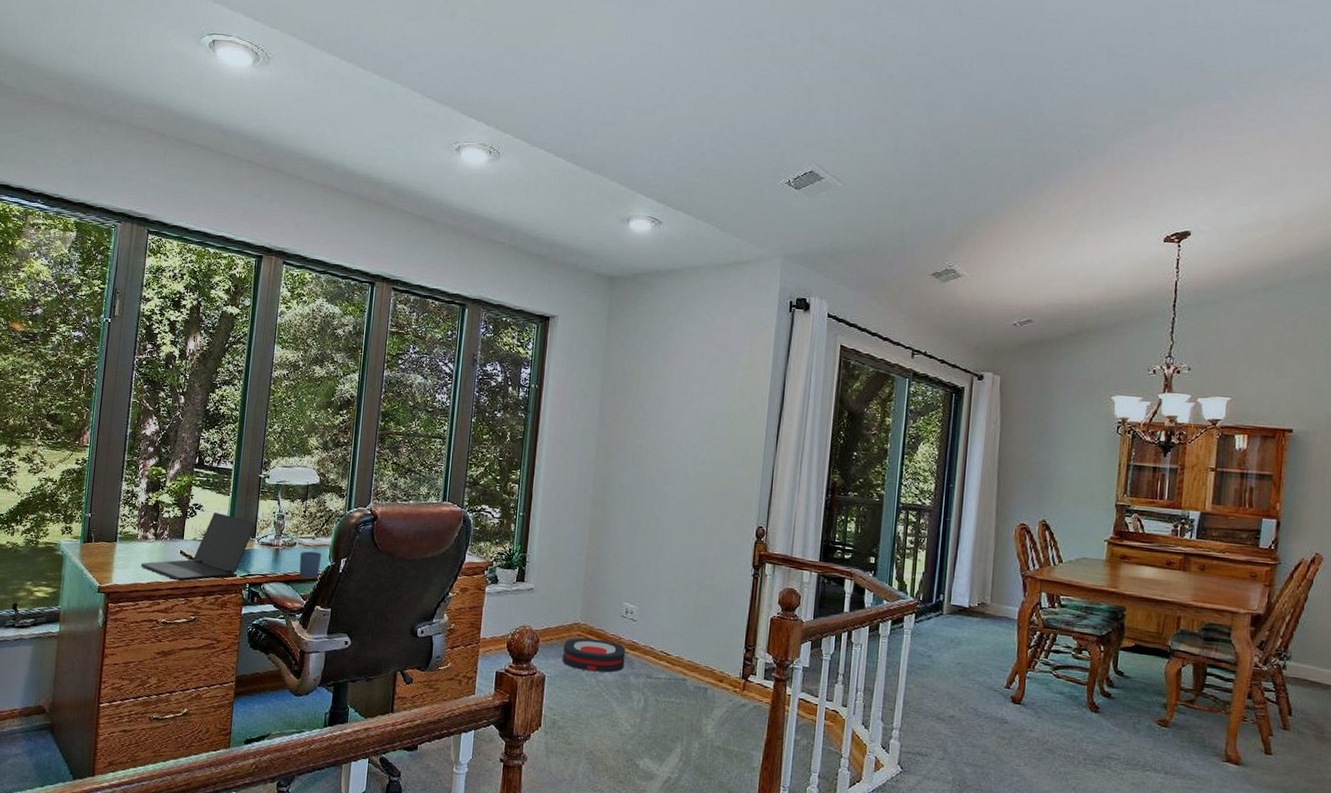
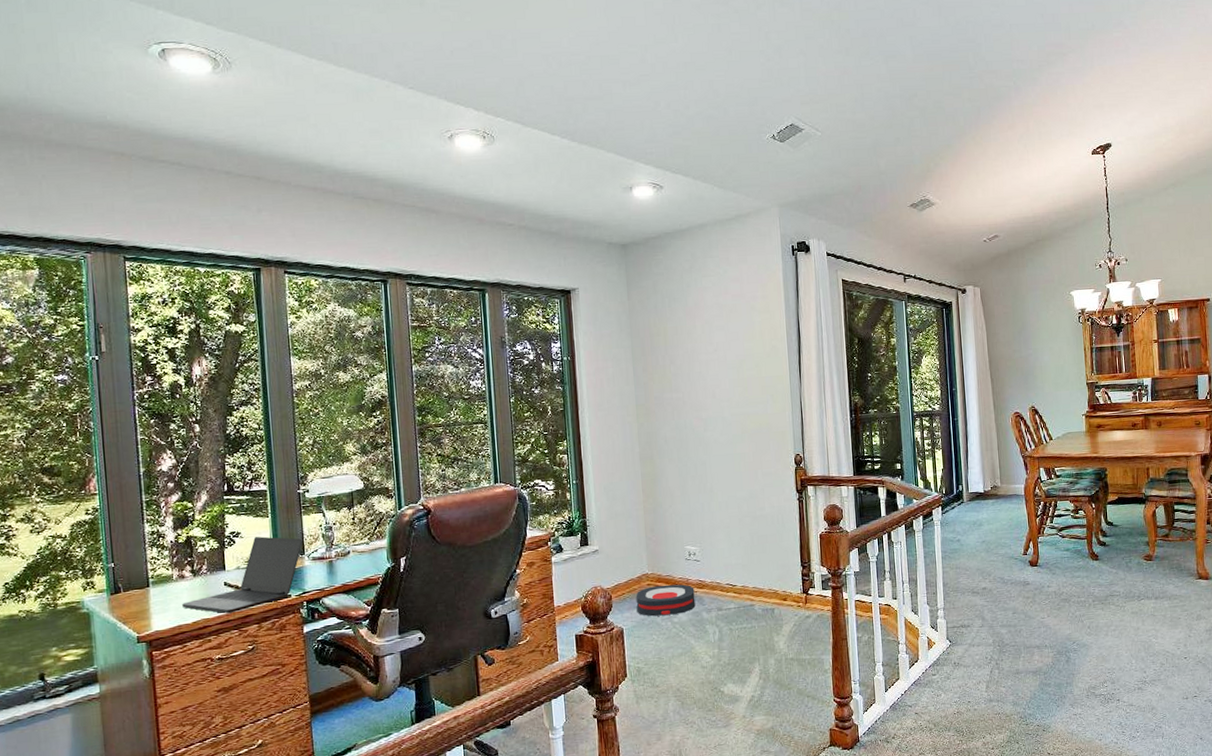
mug: present [299,551,322,580] -> none [355,556,380,585]

